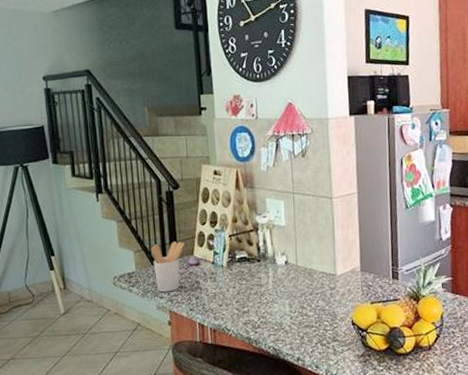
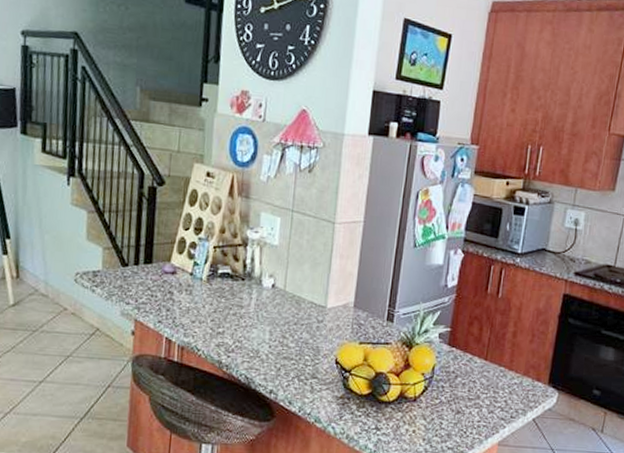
utensil holder: present [150,241,185,293] -> none [122,243,162,299]

